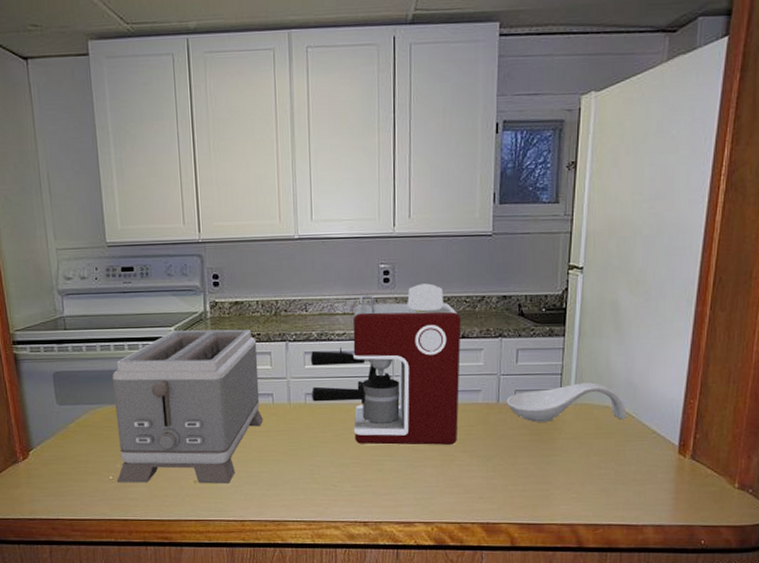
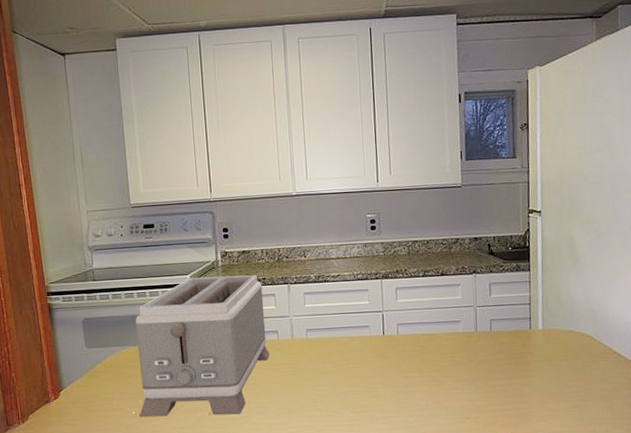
coffee maker: present [310,283,462,445] -> none [309,229,443,374]
spoon rest: present [506,382,627,422] -> none [483,310,590,347]

